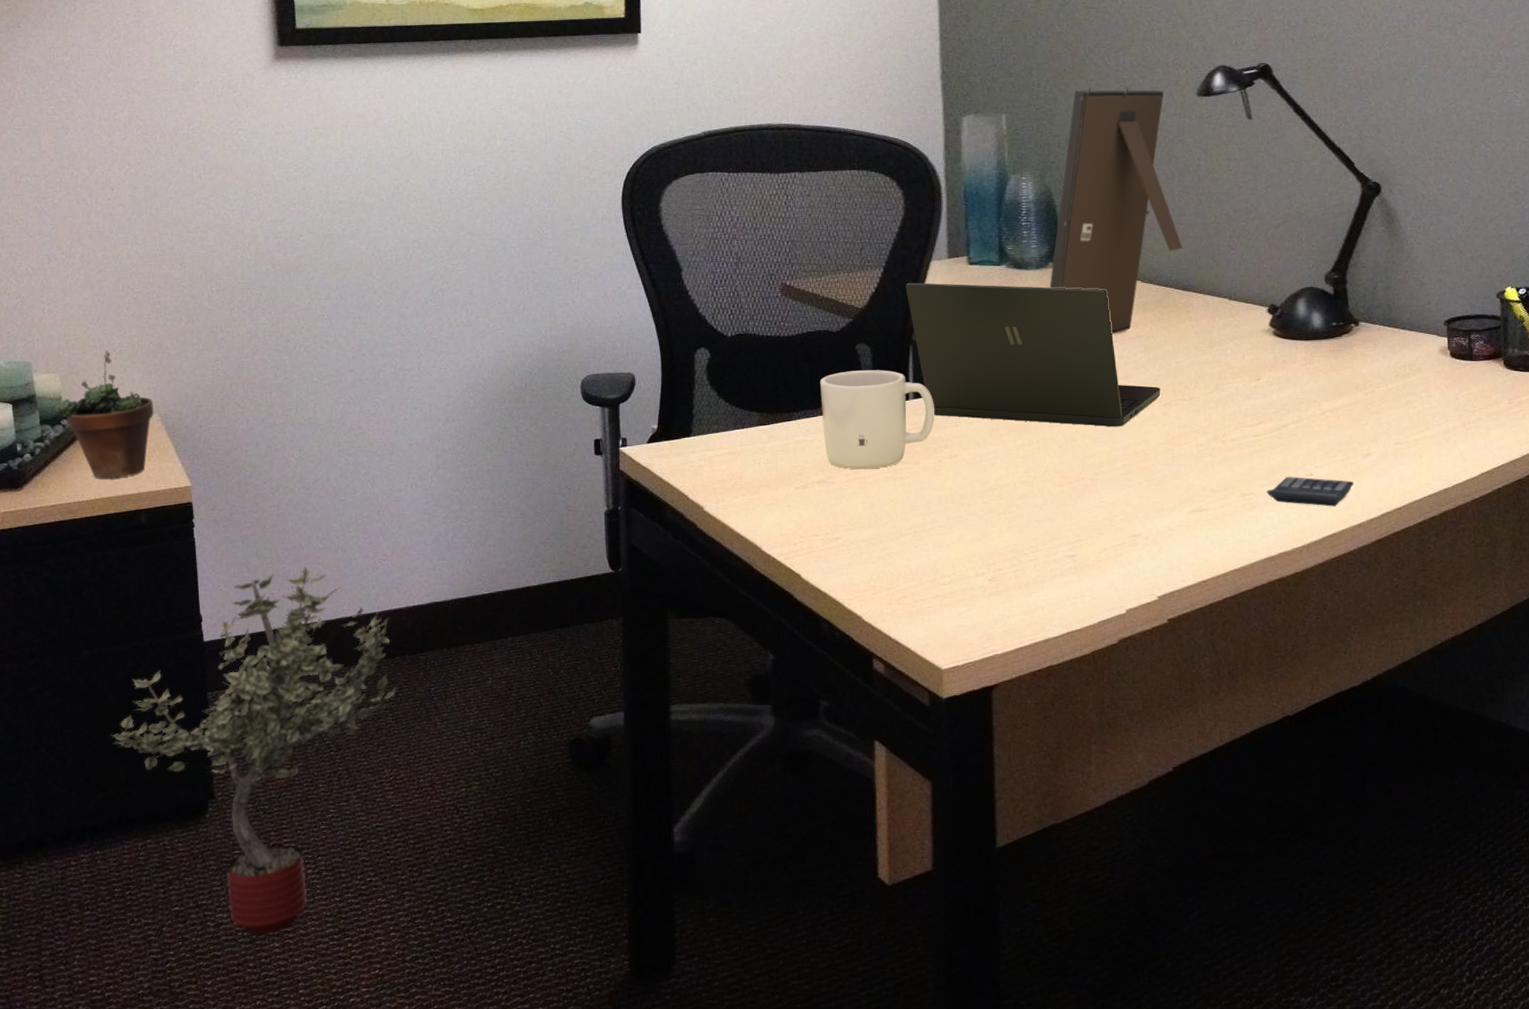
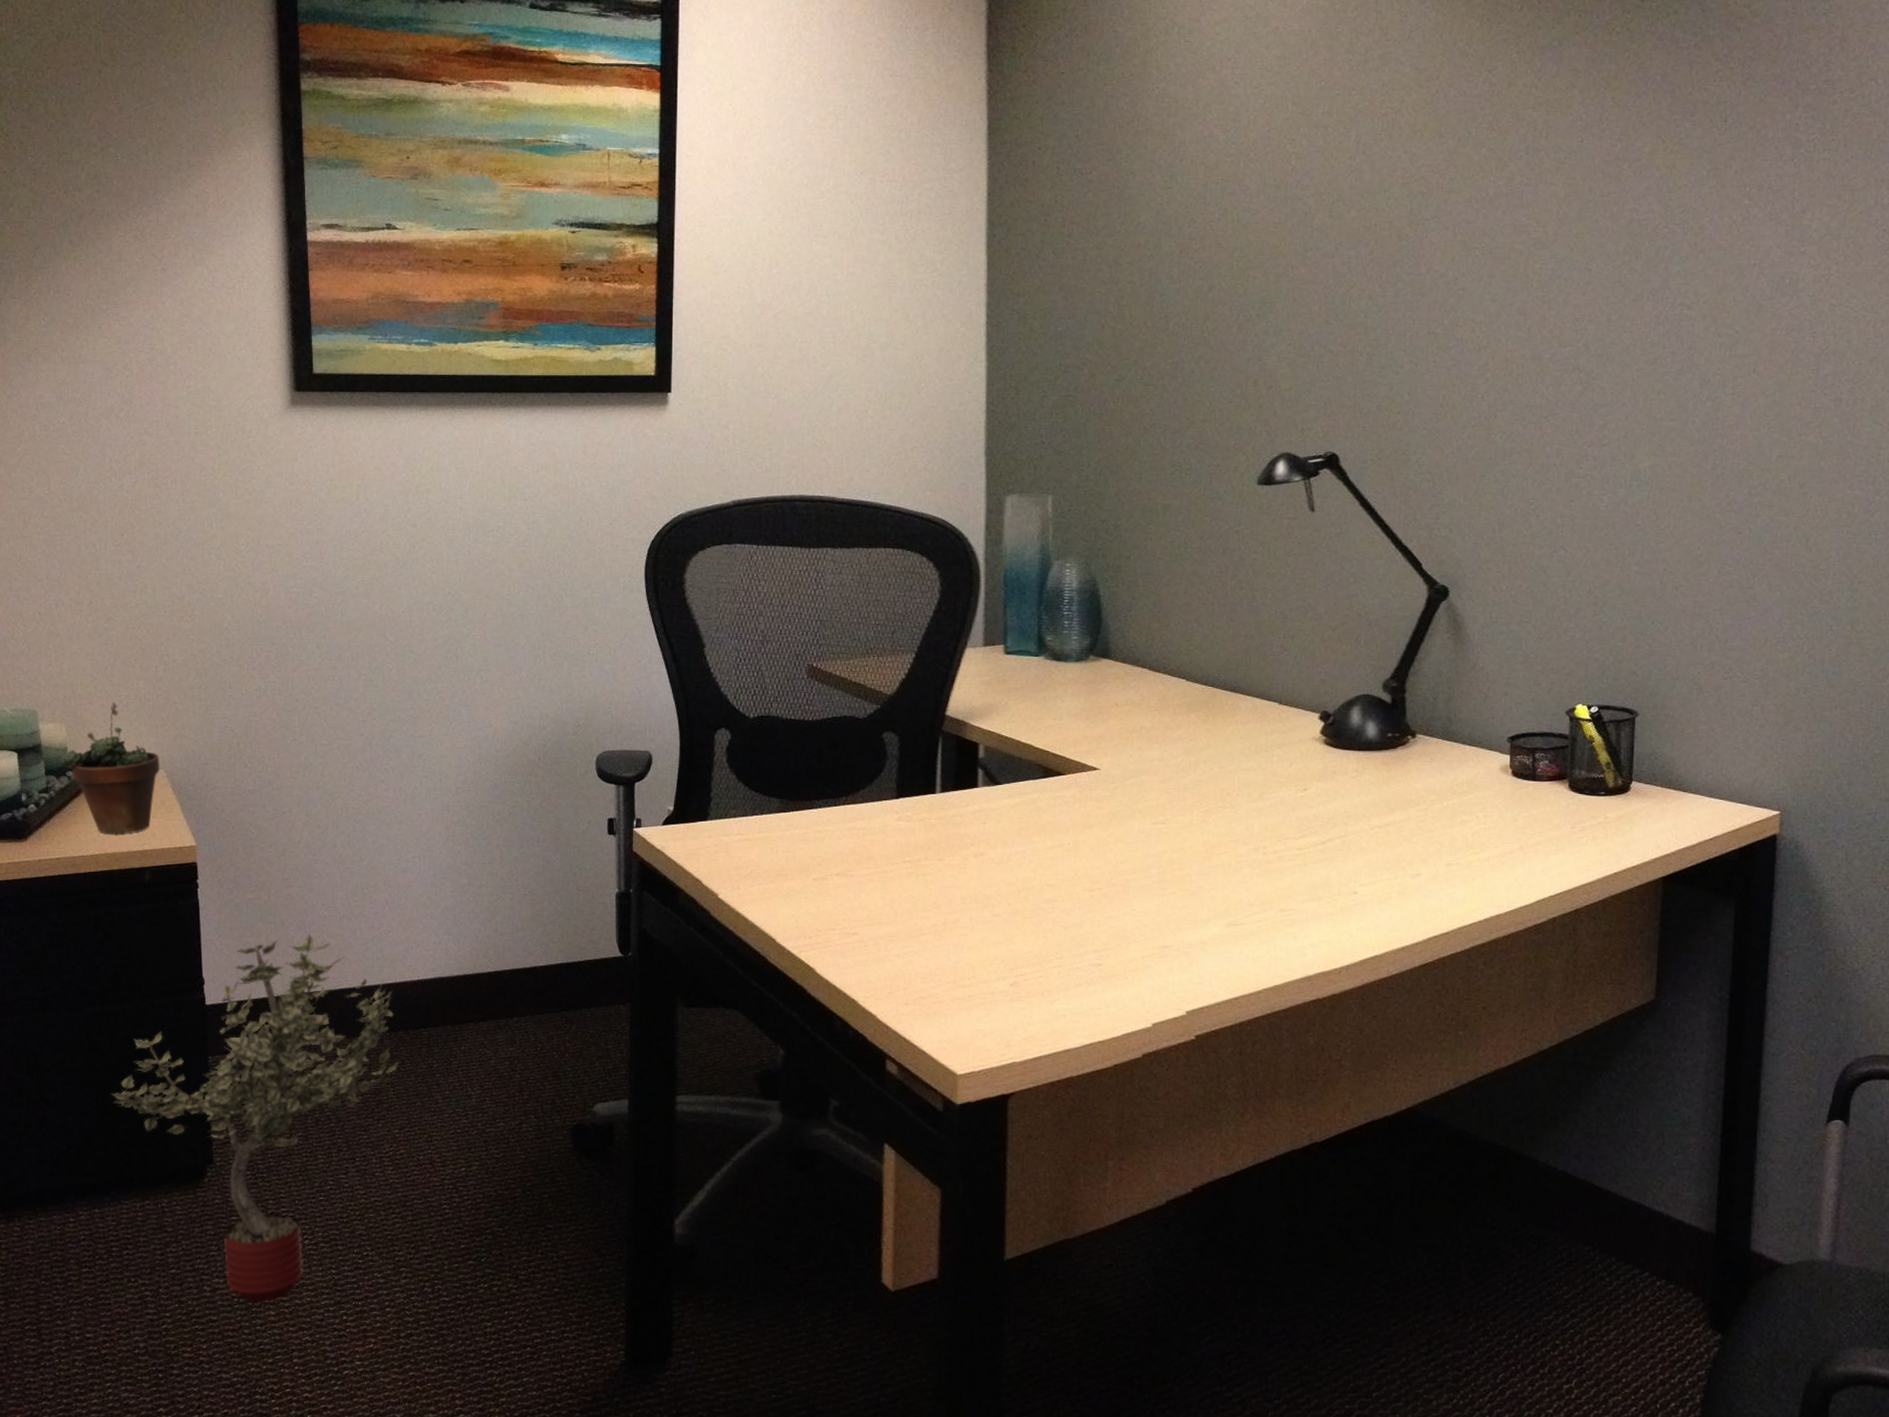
mug: present [820,370,935,470] -> none [844,760,963,864]
laptop: present [905,282,1161,427] -> none [937,670,1201,833]
picture frame: present [1049,87,1183,335] -> none [1089,470,1233,735]
calculator: present [1266,477,1354,507] -> none [1307,894,1400,927]

